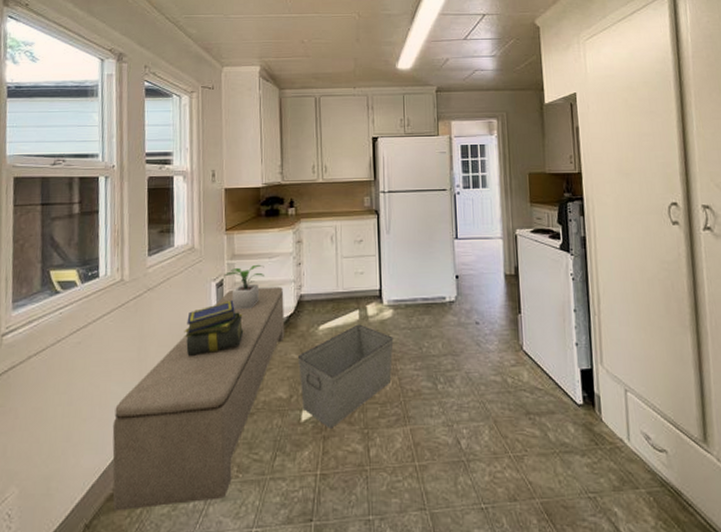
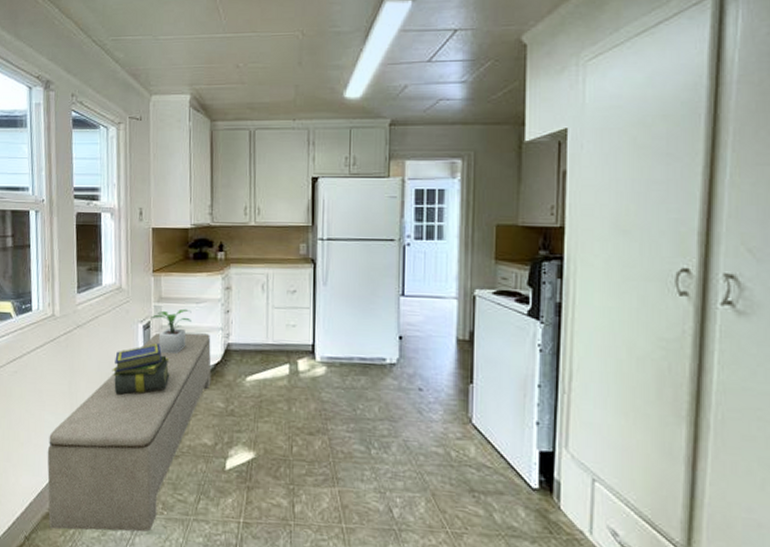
storage bin: present [298,324,394,428] -> none [224,379,325,480]

